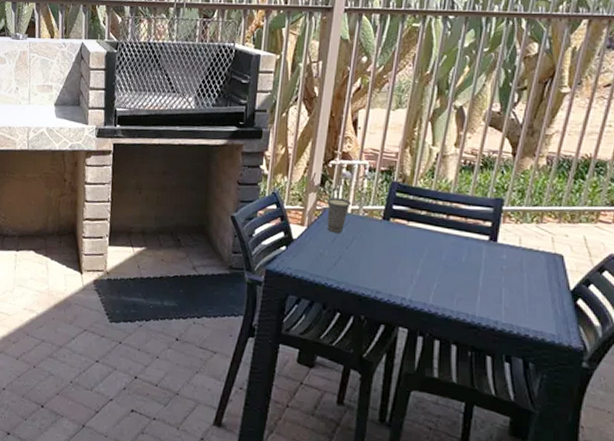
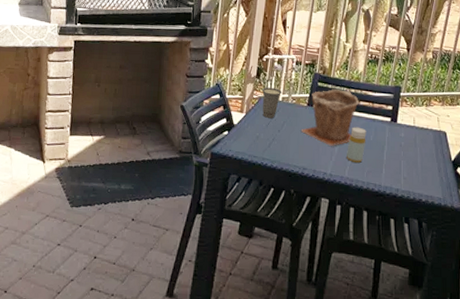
plant pot: none [374,201,448,268] -> present [301,89,359,146]
bottle: none [431,245,457,288] -> present [347,127,366,163]

